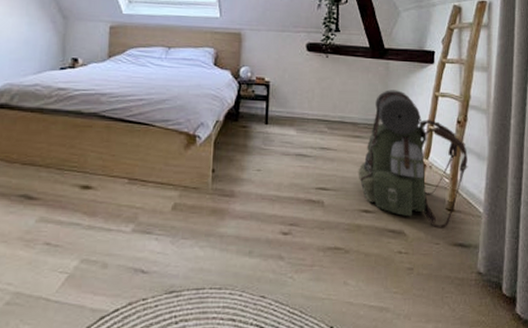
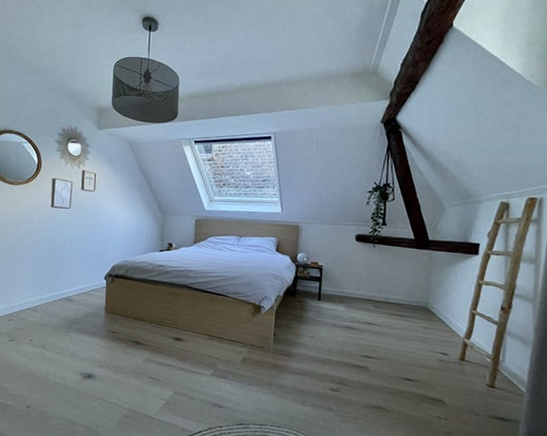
backpack: present [358,90,469,228] -> none [400,276,512,402]

